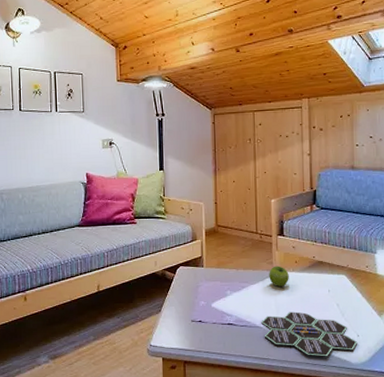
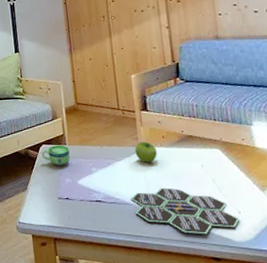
cup: none [178,267,206,289] -> present [41,145,70,166]

